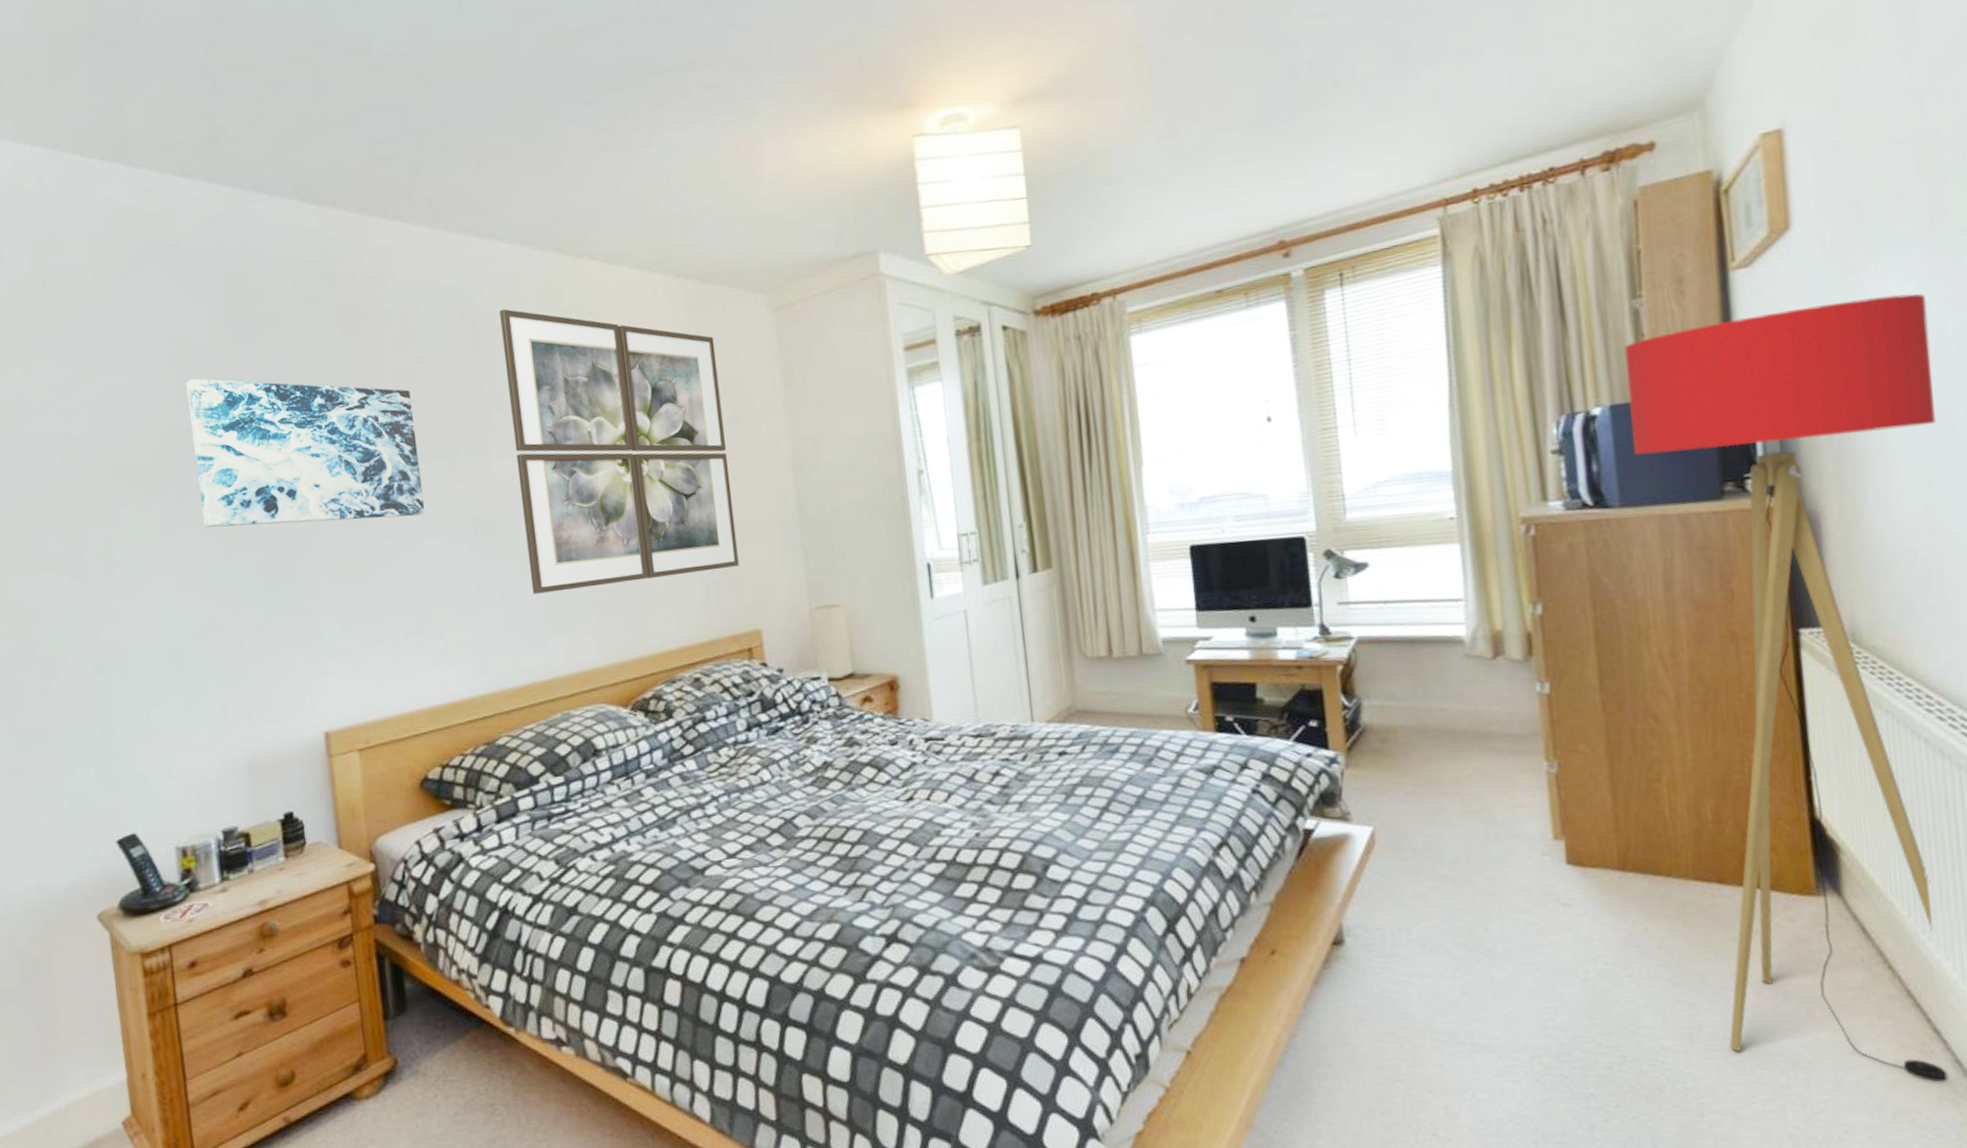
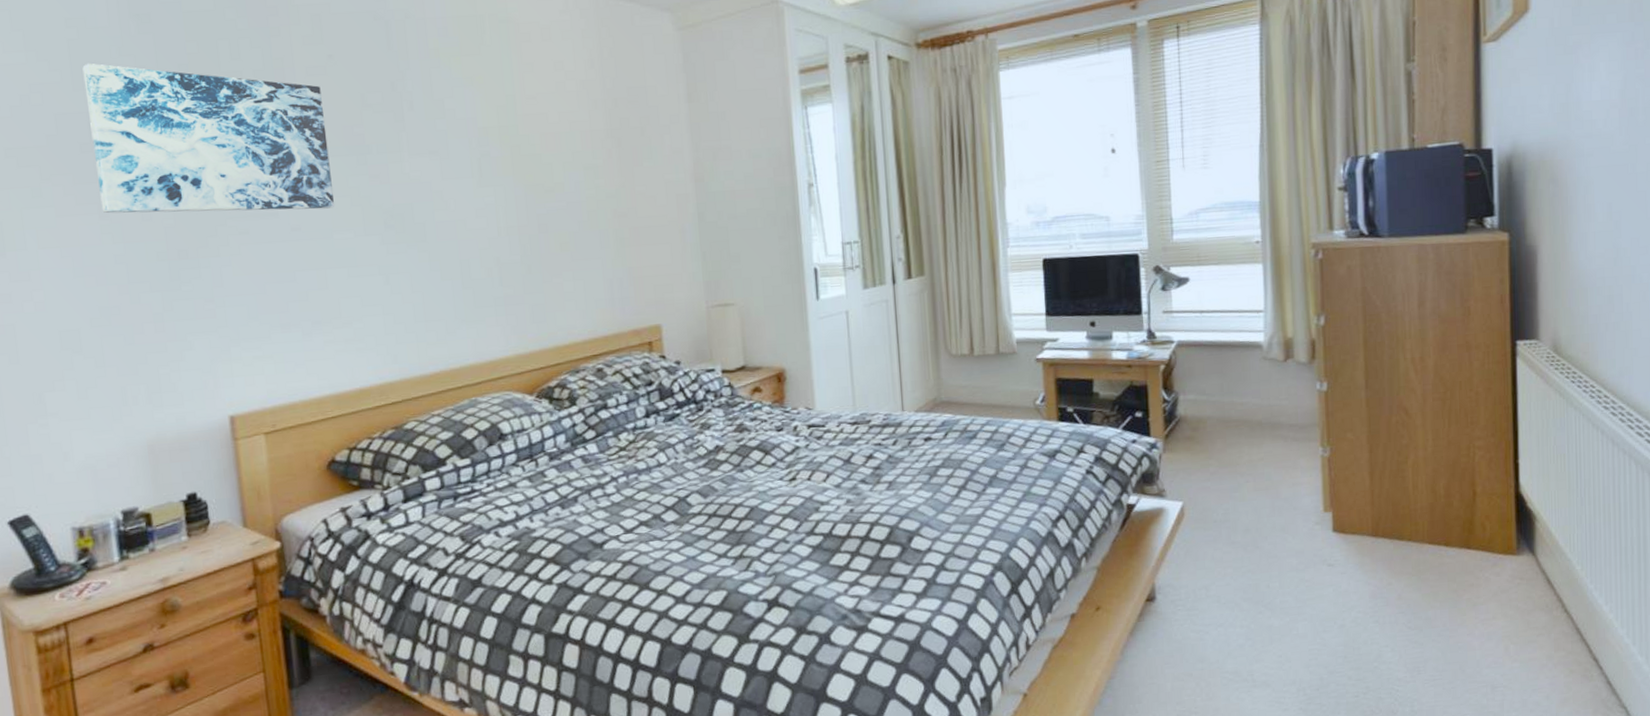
wall art: present [499,309,739,594] -> none [412,12,642,287]
floor lamp: present [1623,293,1948,1083] -> none [1398,70,1626,700]

